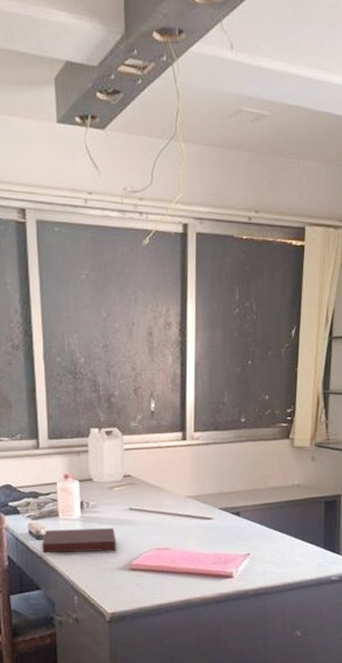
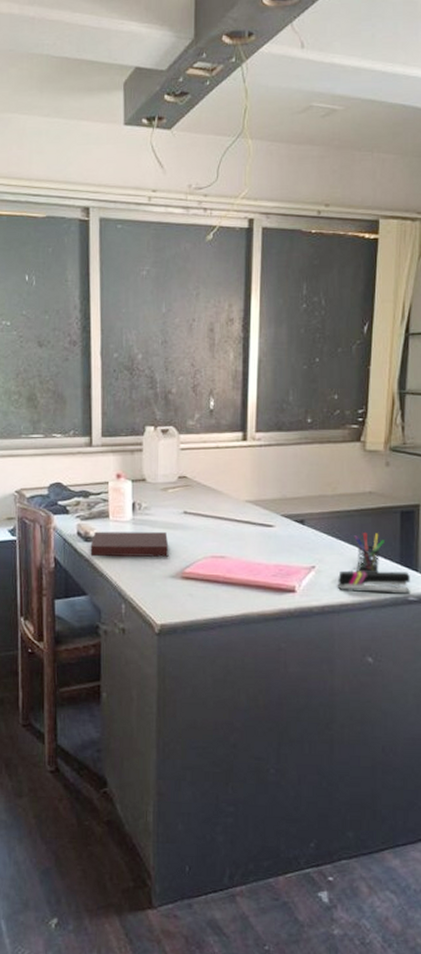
stapler: none [270,555,333,575] -> present [338,570,410,594]
pen holder: none [284,521,311,557] -> present [354,533,385,572]

